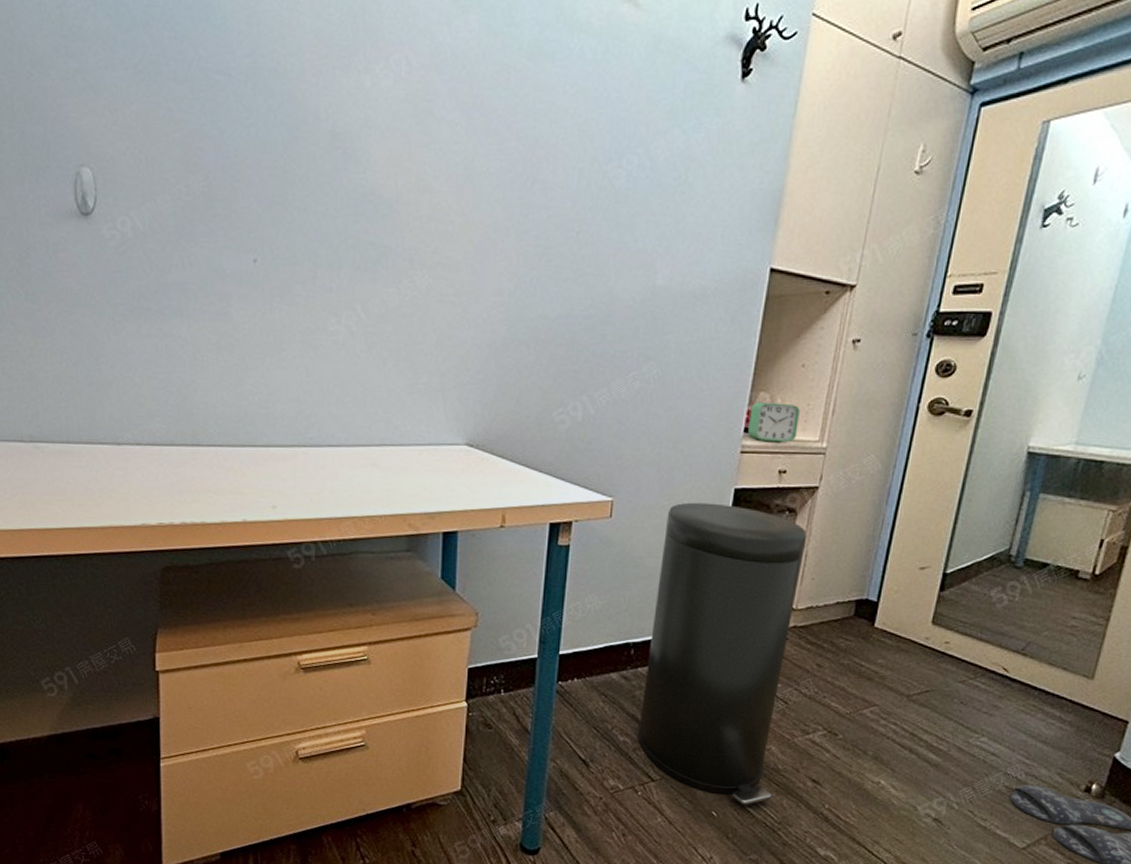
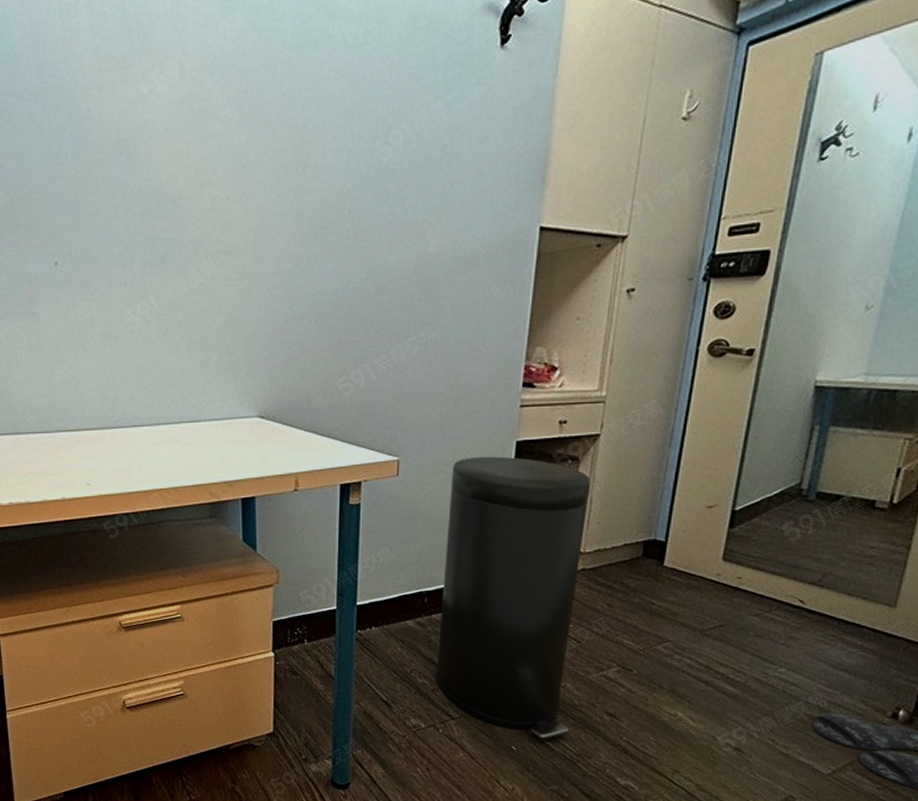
alarm clock: present [748,402,800,443] -> none [527,356,577,394]

